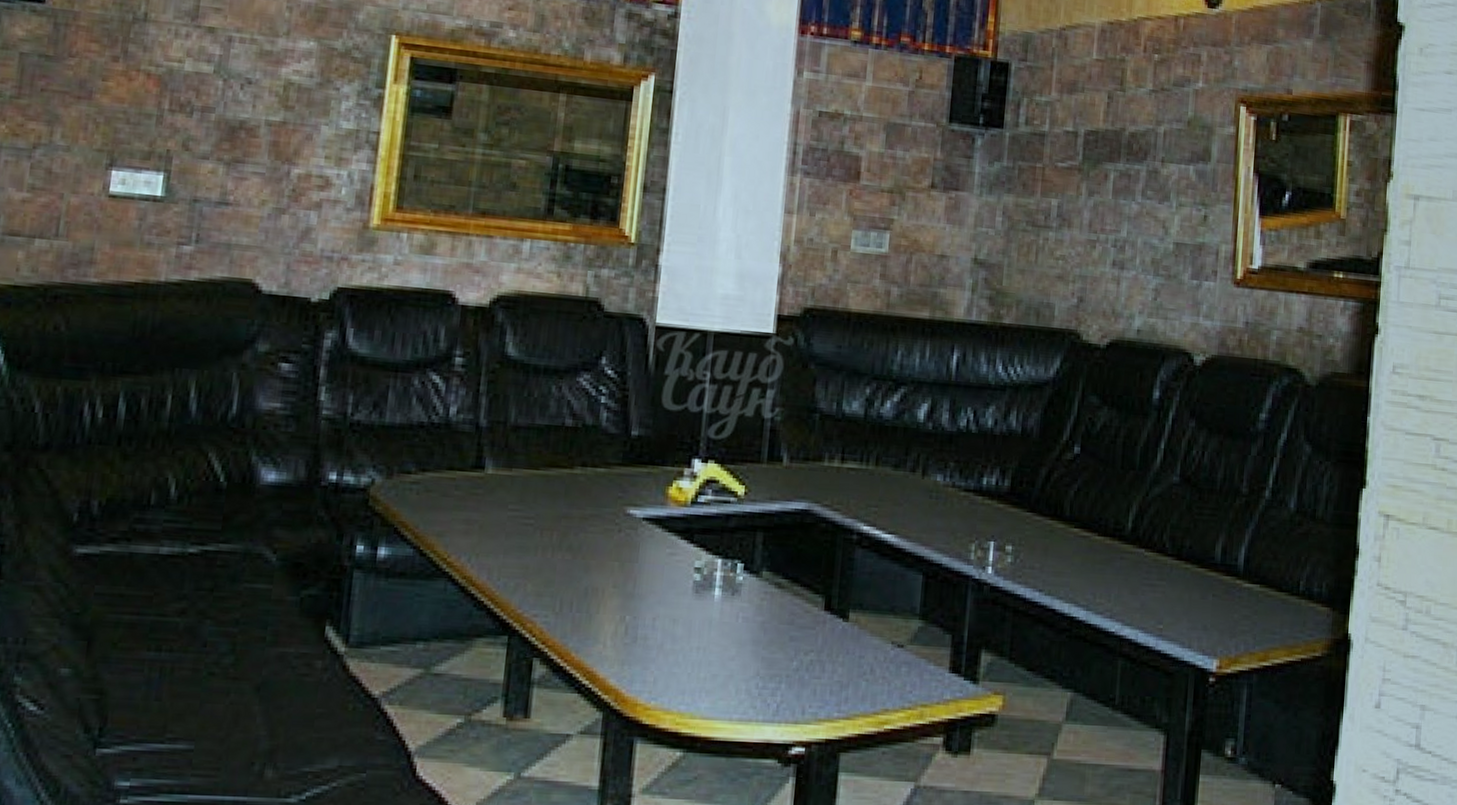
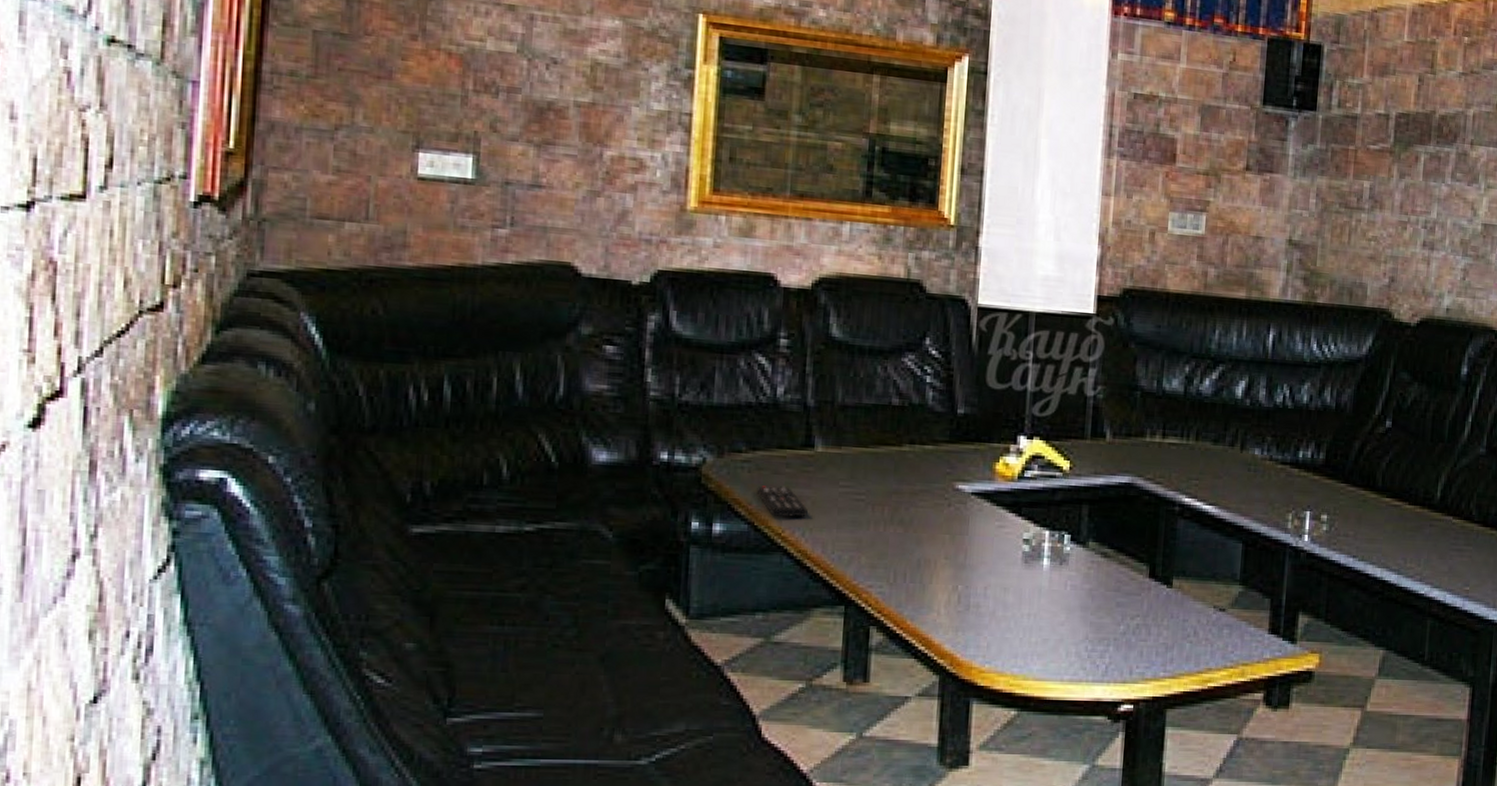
remote control: none [424,508,475,542] -> present [756,485,808,518]

